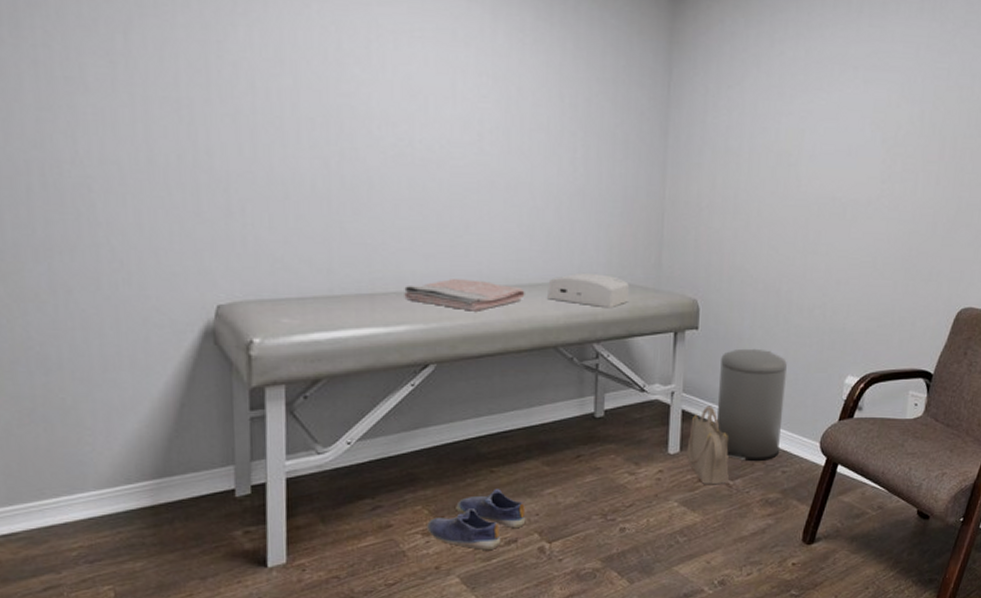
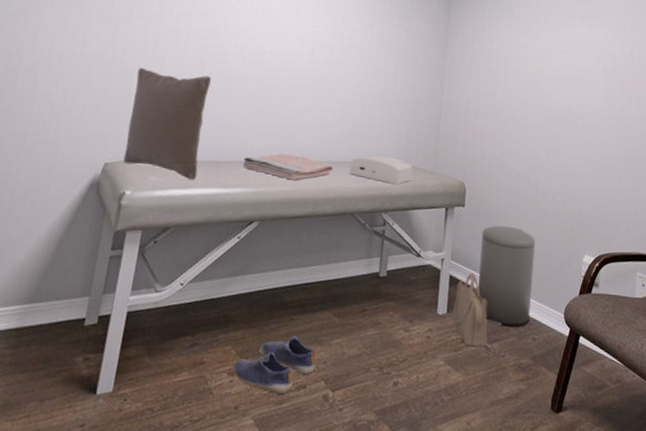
pillow: none [235,174,345,319] -> present [123,67,211,180]

